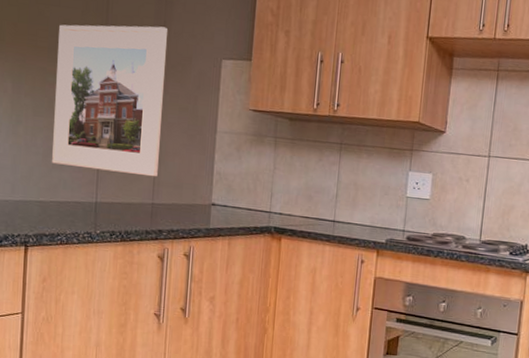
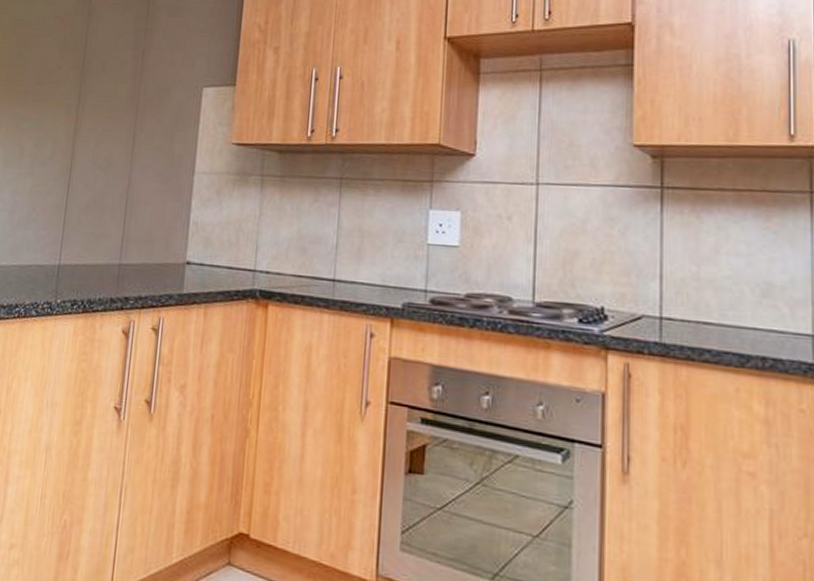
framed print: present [52,24,167,177] -> none [17,57,146,232]

